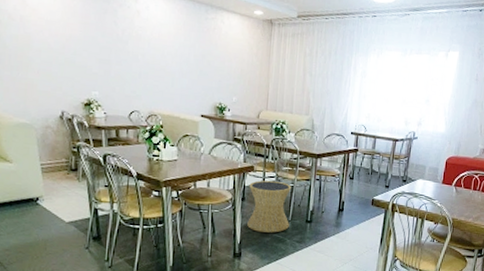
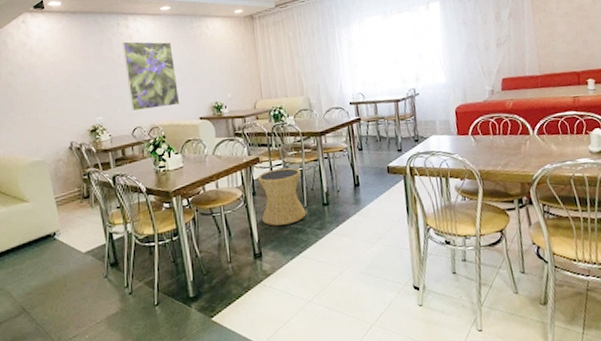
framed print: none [128,16,183,98] -> present [122,41,180,111]

